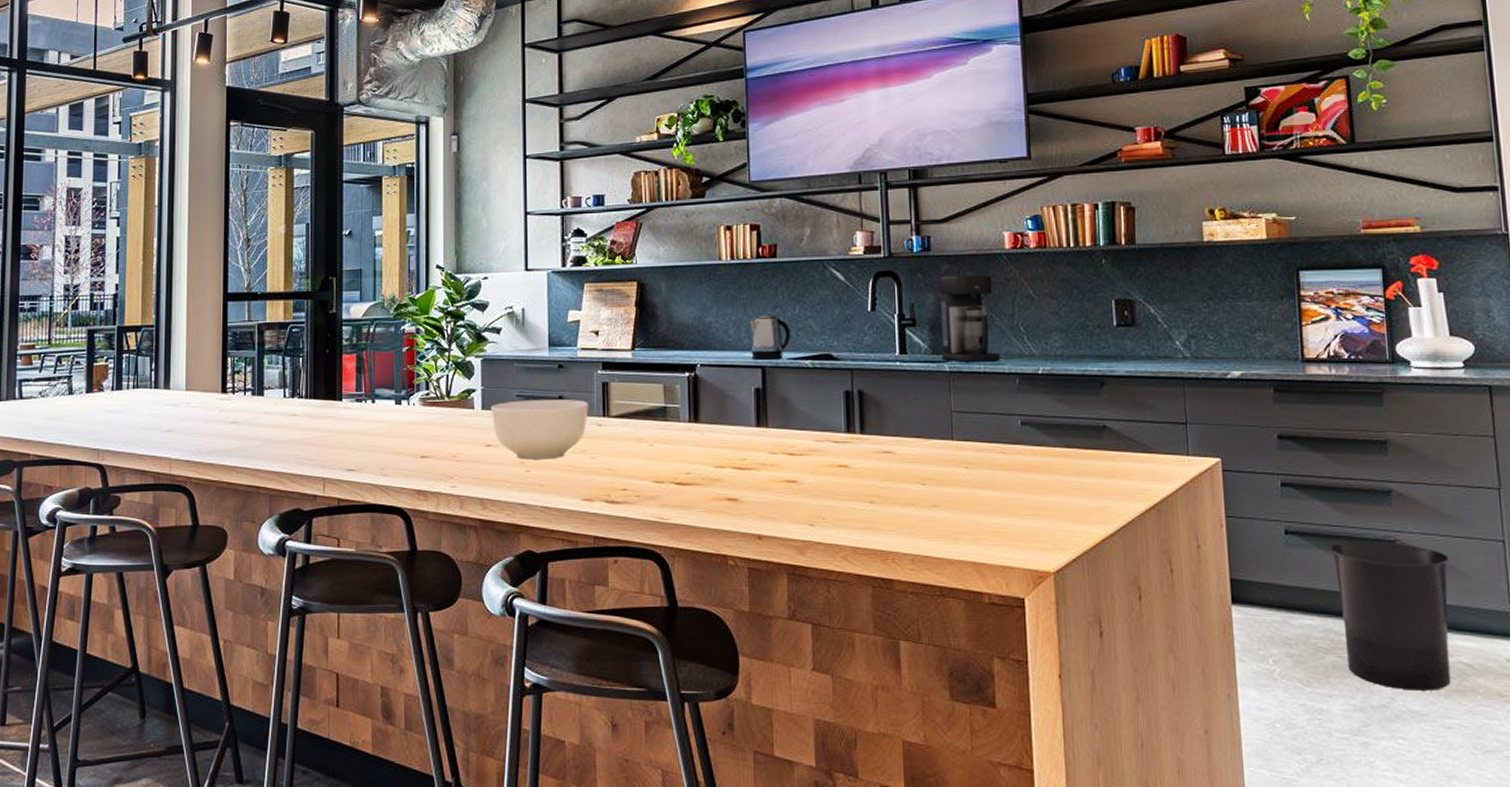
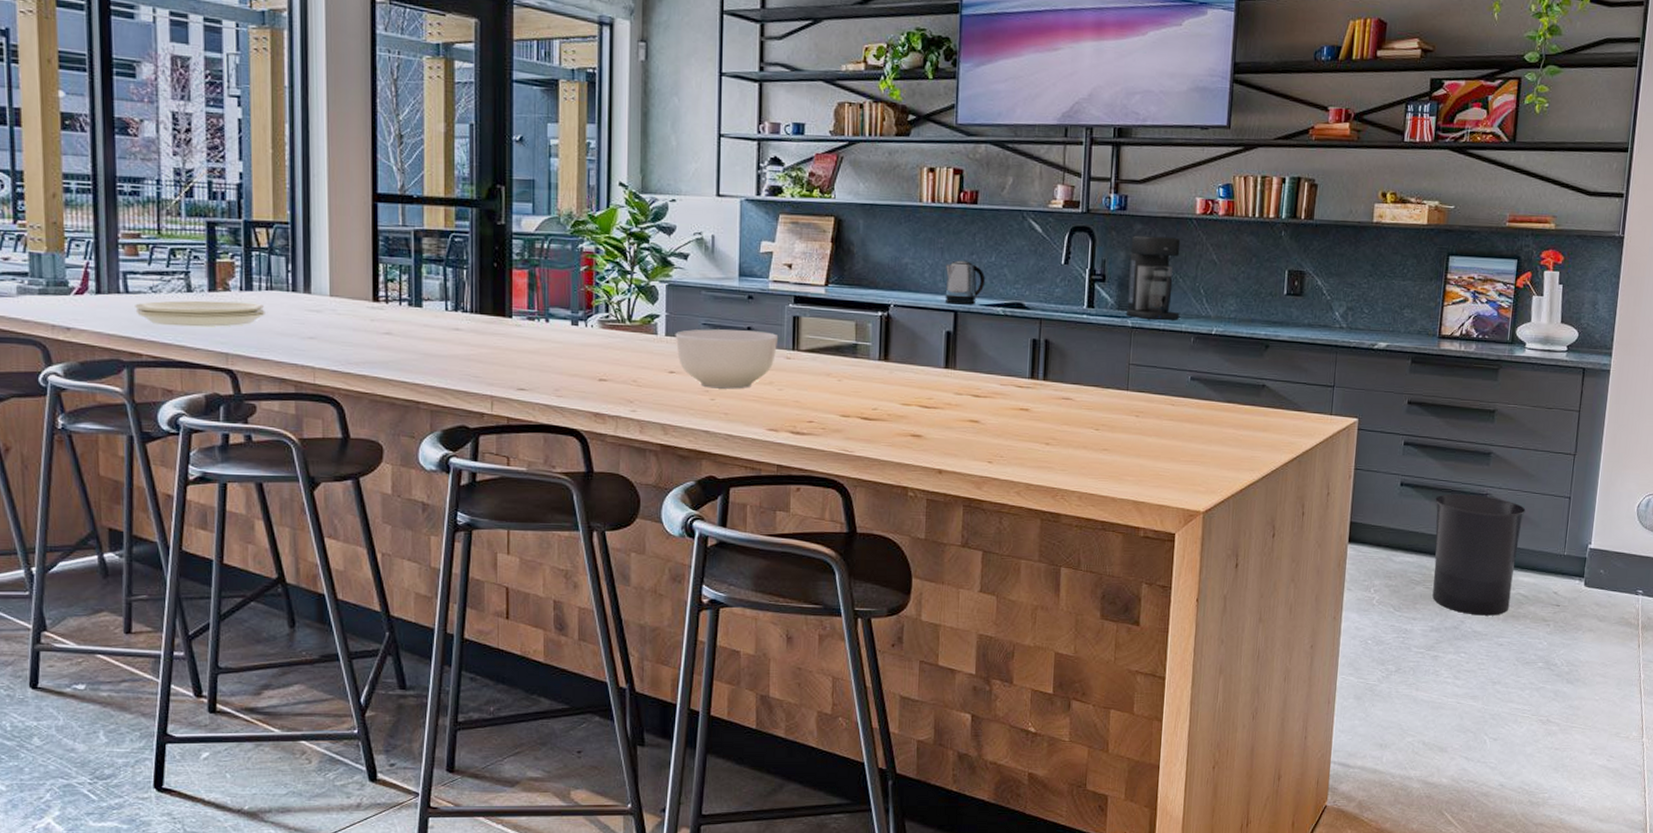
plate: none [27,401,132,427] -> present [135,300,265,327]

